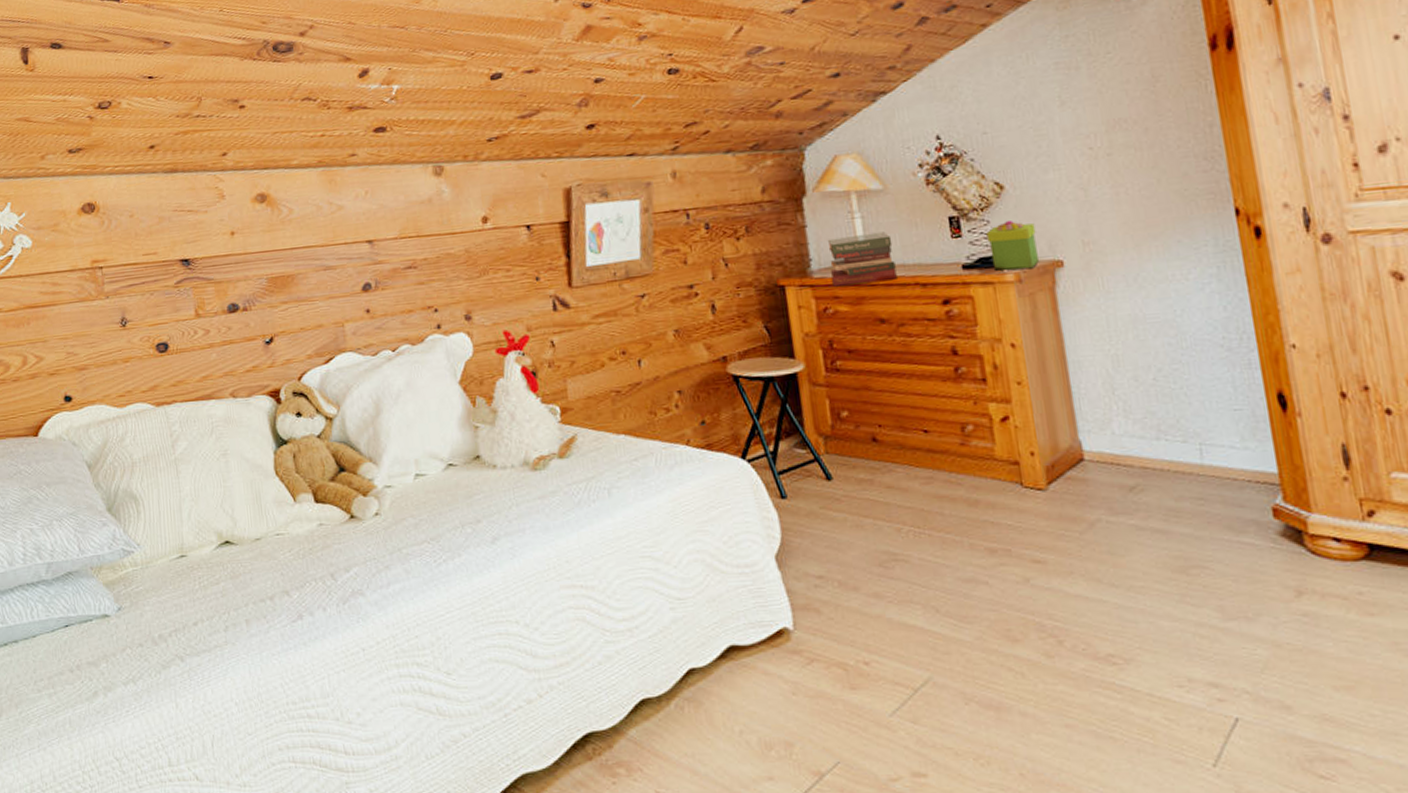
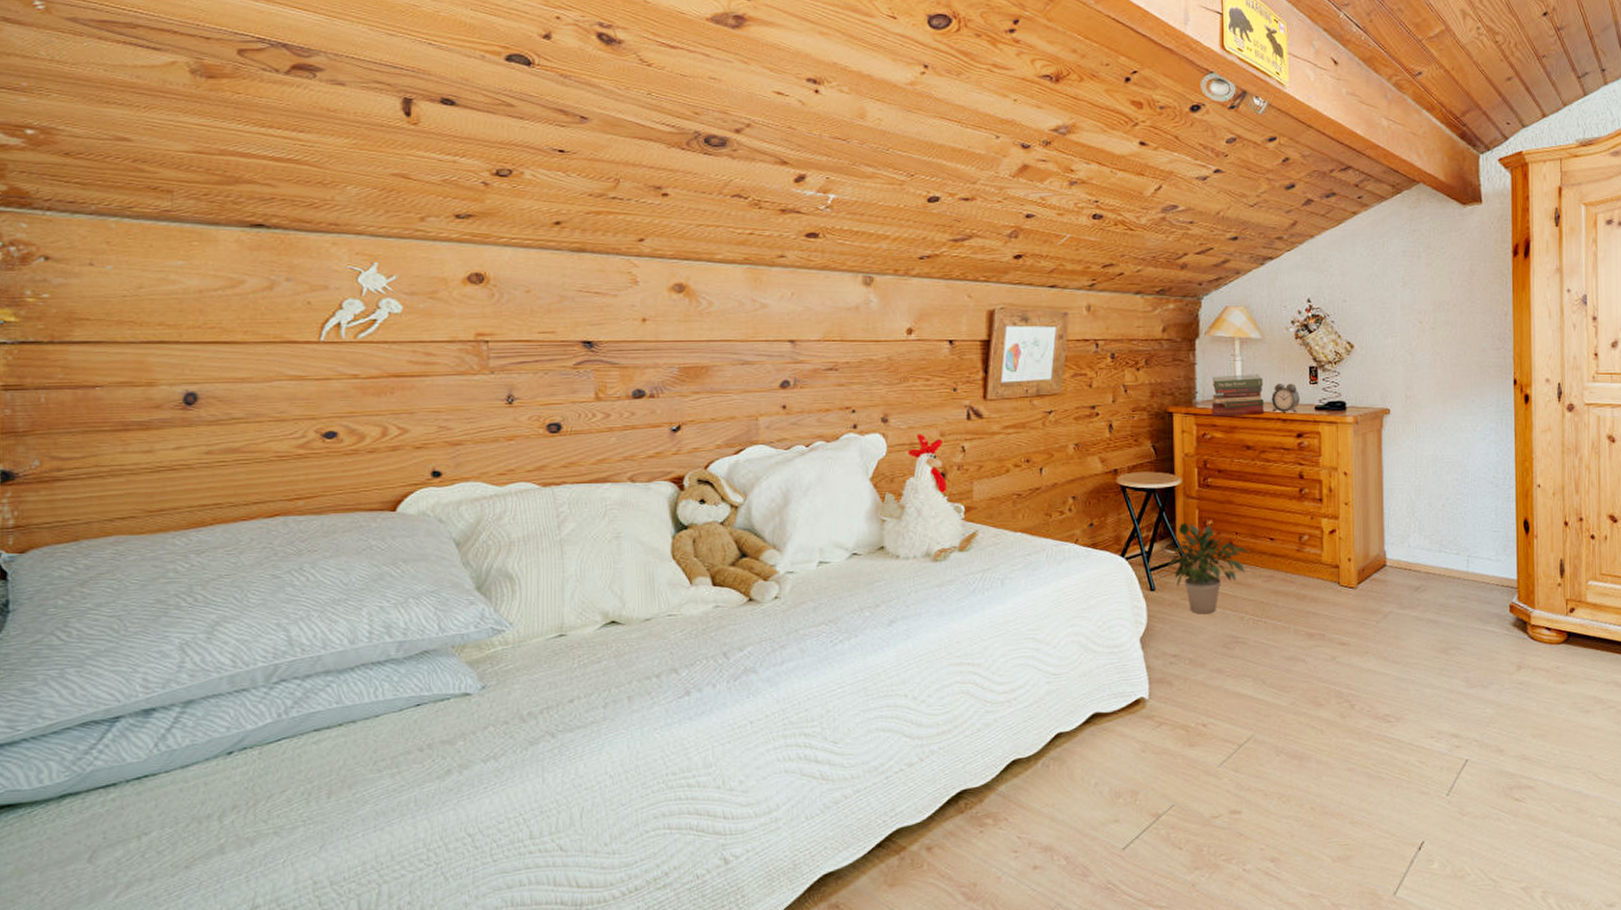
potted plant: none [798,415,898,526] -> present [1167,523,1248,614]
alarm clock: none [904,239,942,276] -> present [1271,383,1300,413]
decorative box: present [986,221,1039,271] -> none [1336,374,1373,414]

